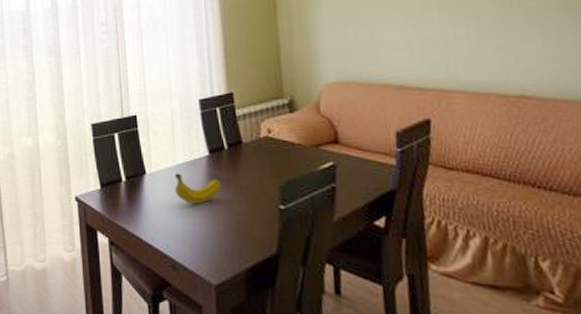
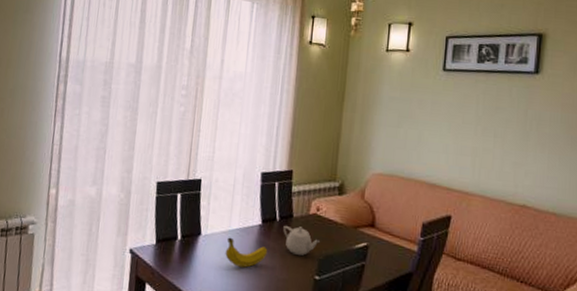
teapot: none [234,153,278,184] -> present [283,225,320,256]

